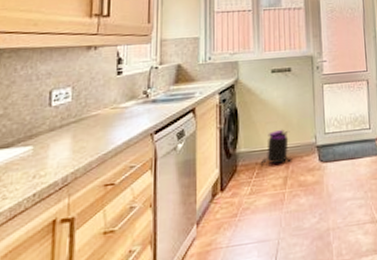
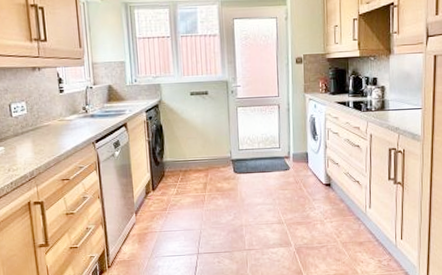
trash can: present [260,129,292,166] -> none [183,144,211,173]

